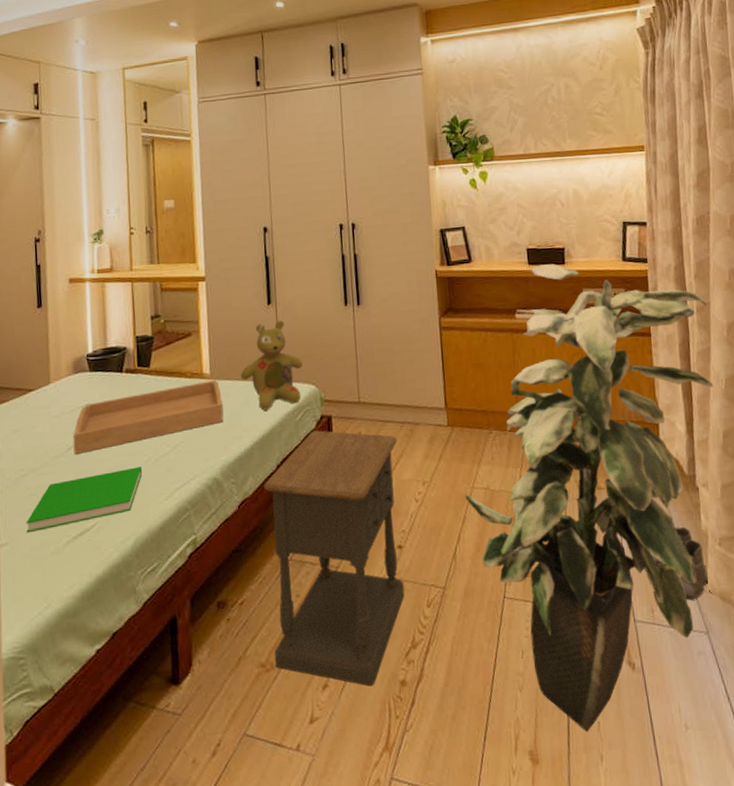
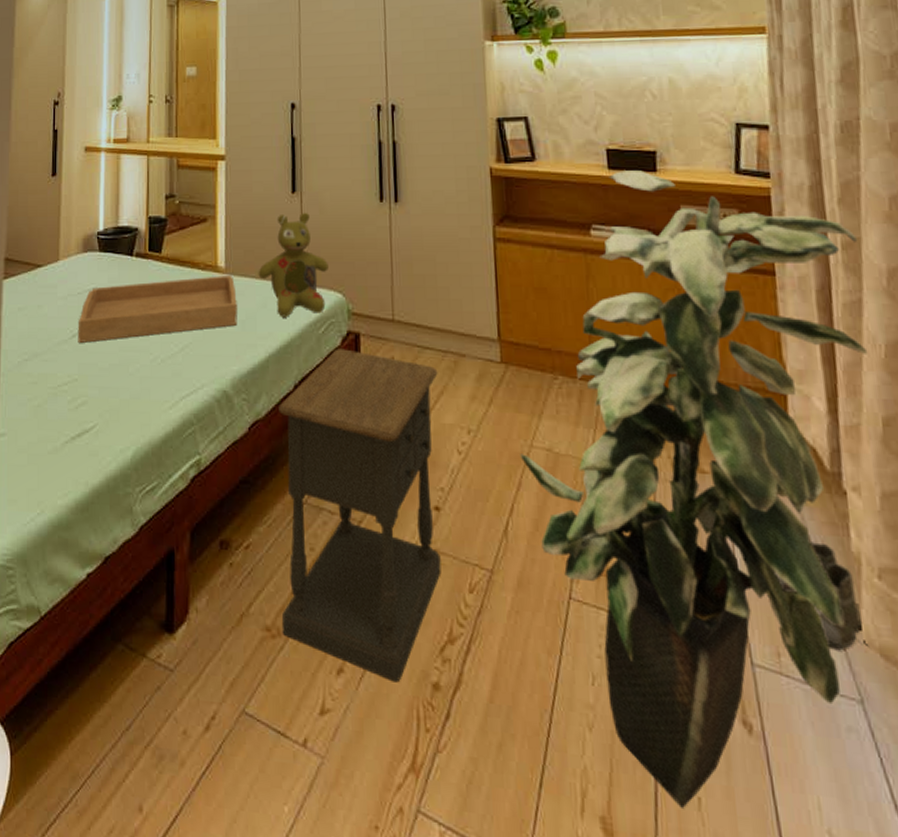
book: present [26,466,142,533] -> none [25,366,146,426]

